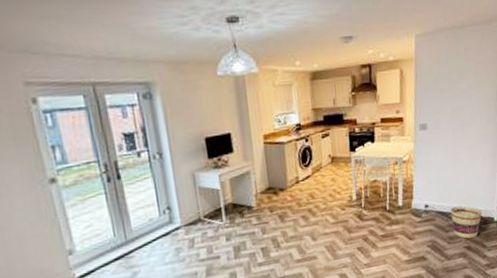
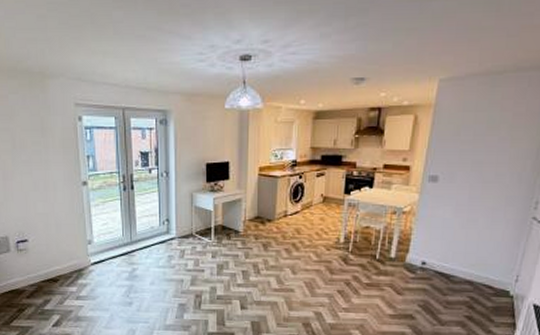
basket: present [451,205,482,239] -> none [452,270,495,309]

